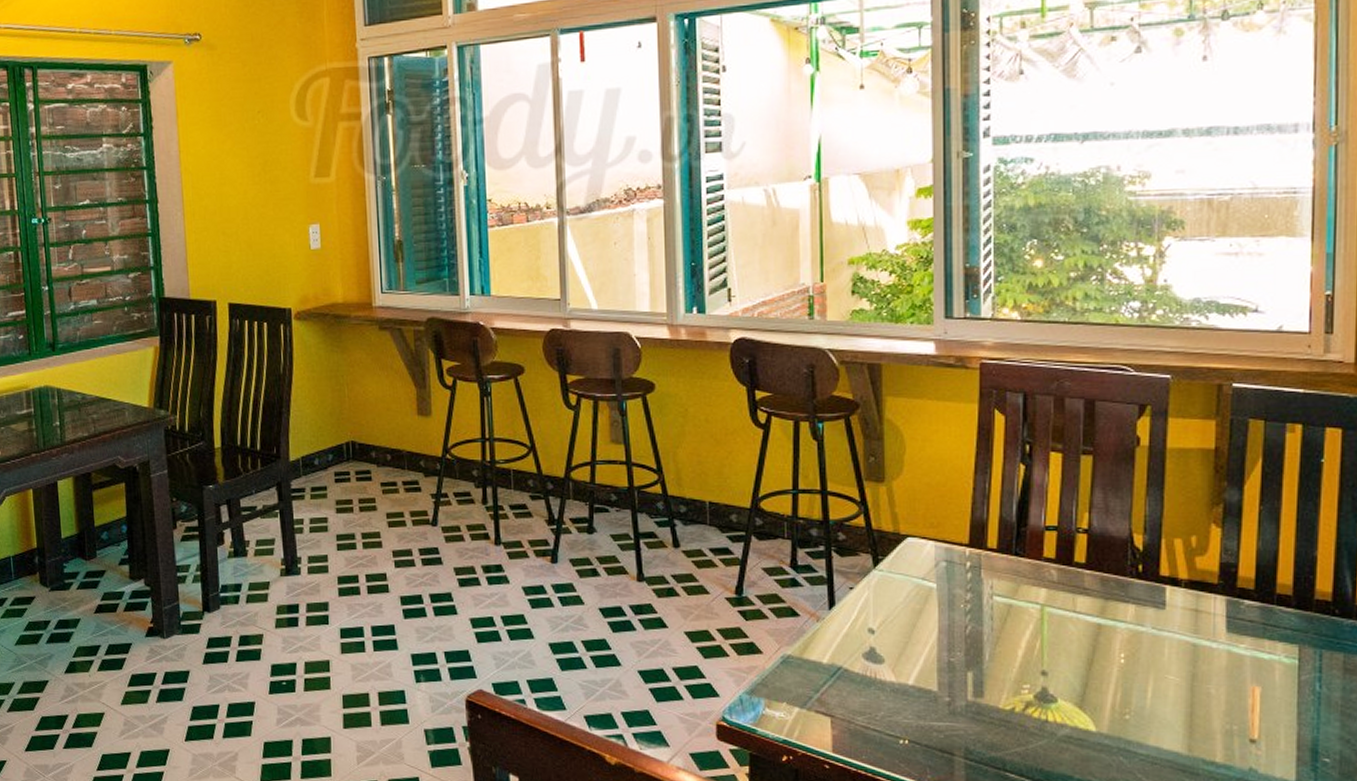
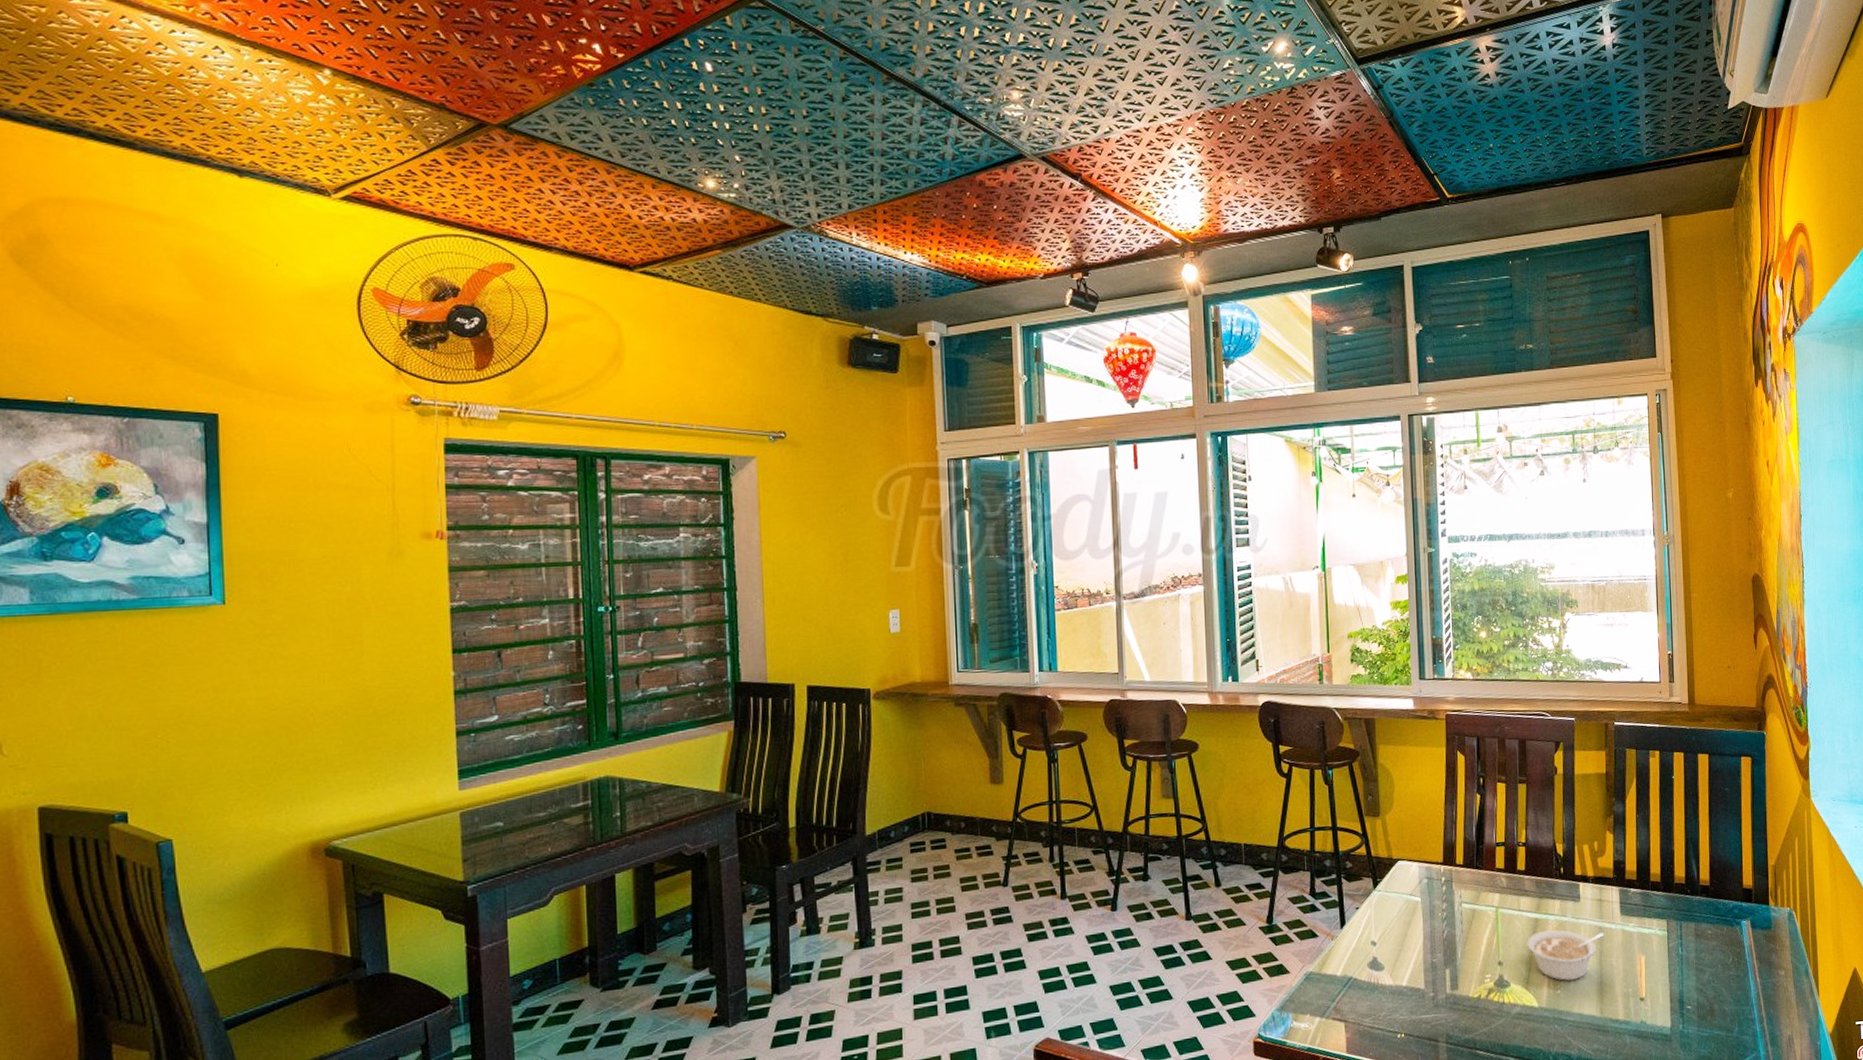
legume: none [1084,641,1200,705] -> present [1527,929,1605,981]

